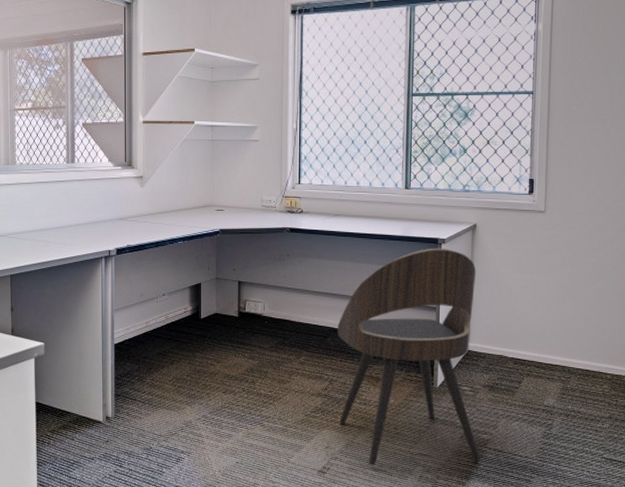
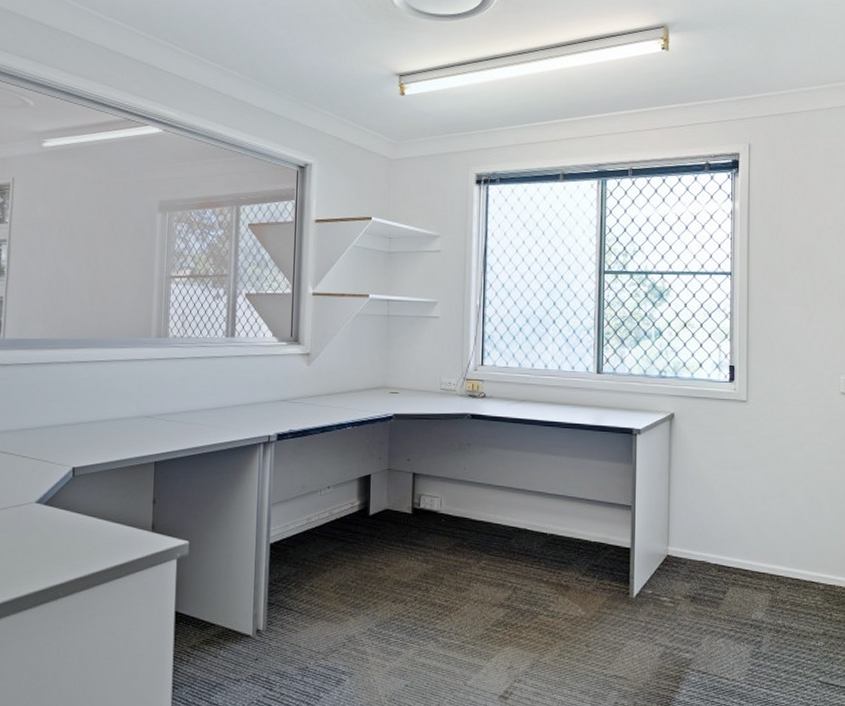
dining chair: present [337,248,480,466] -> none [522,439,682,691]

